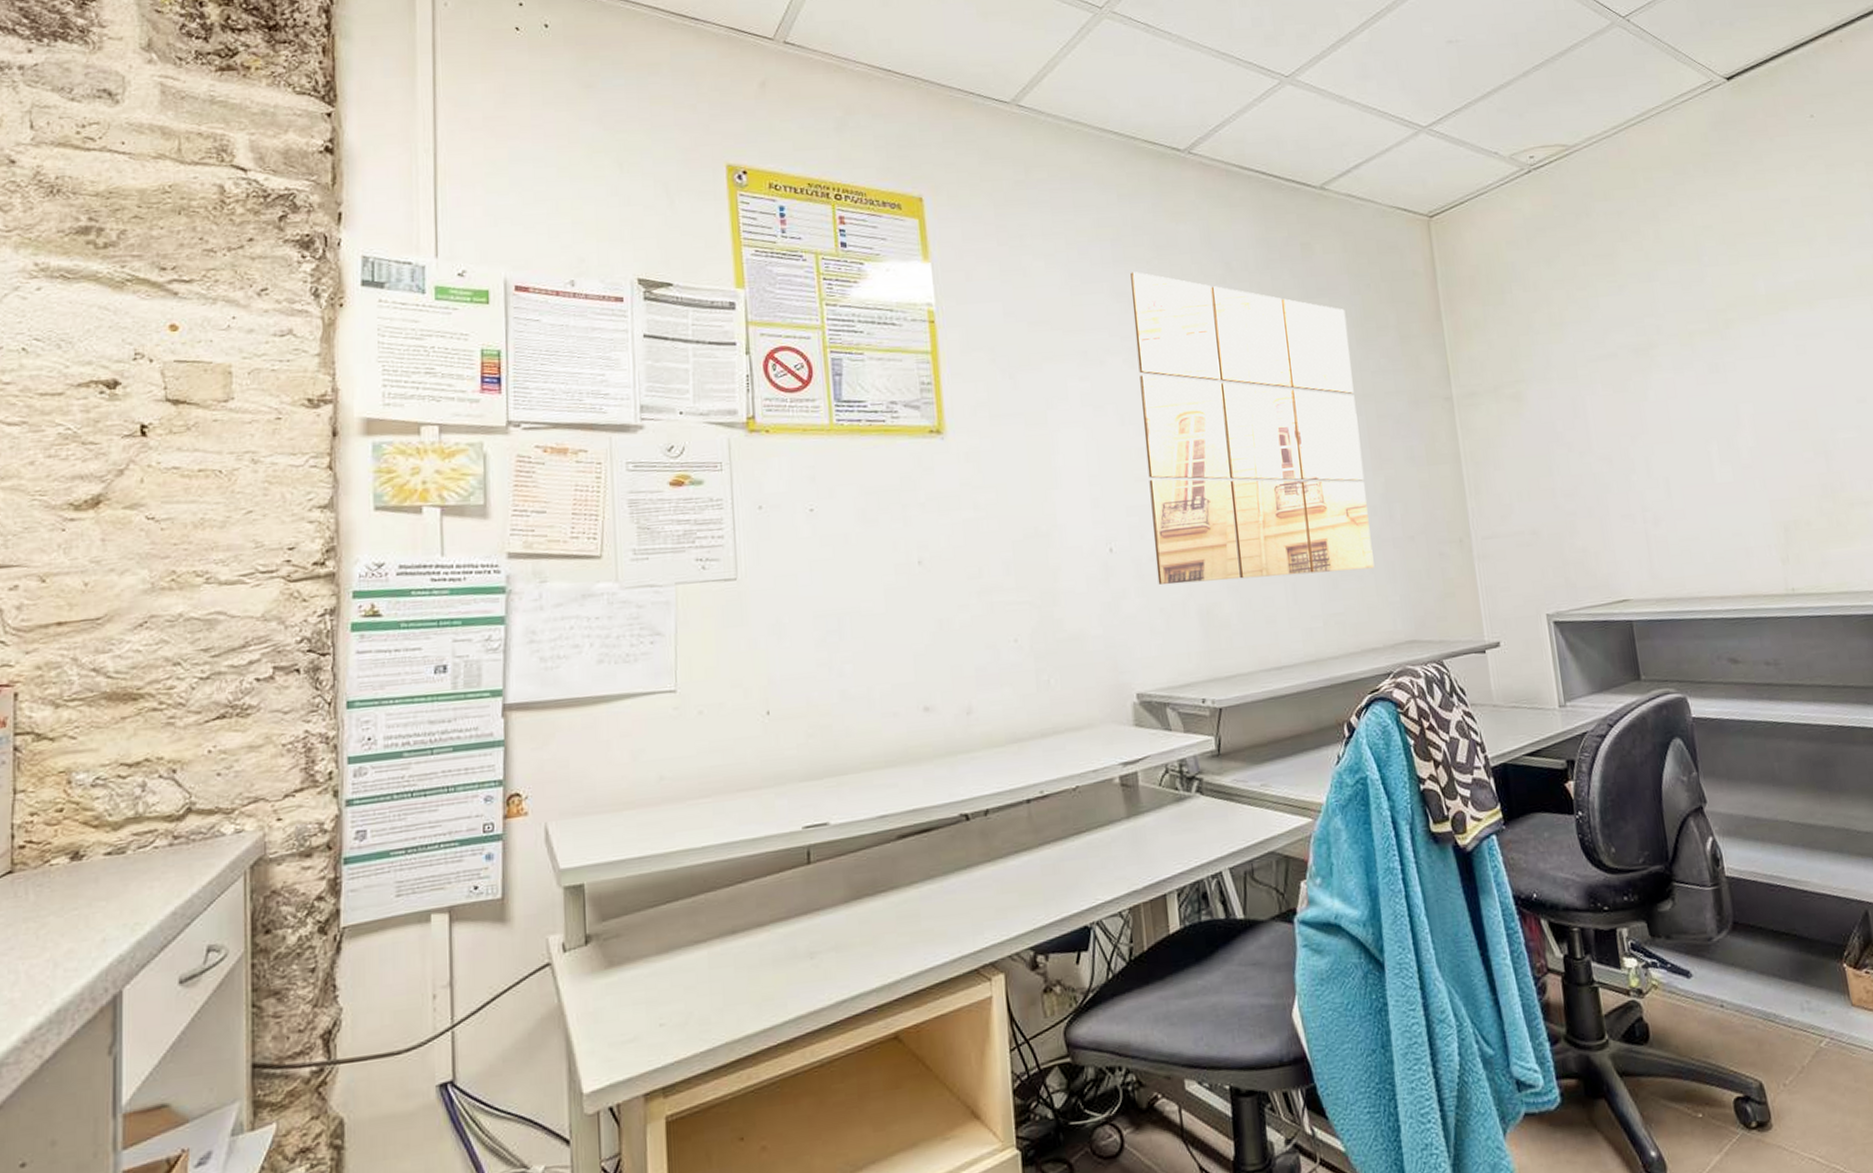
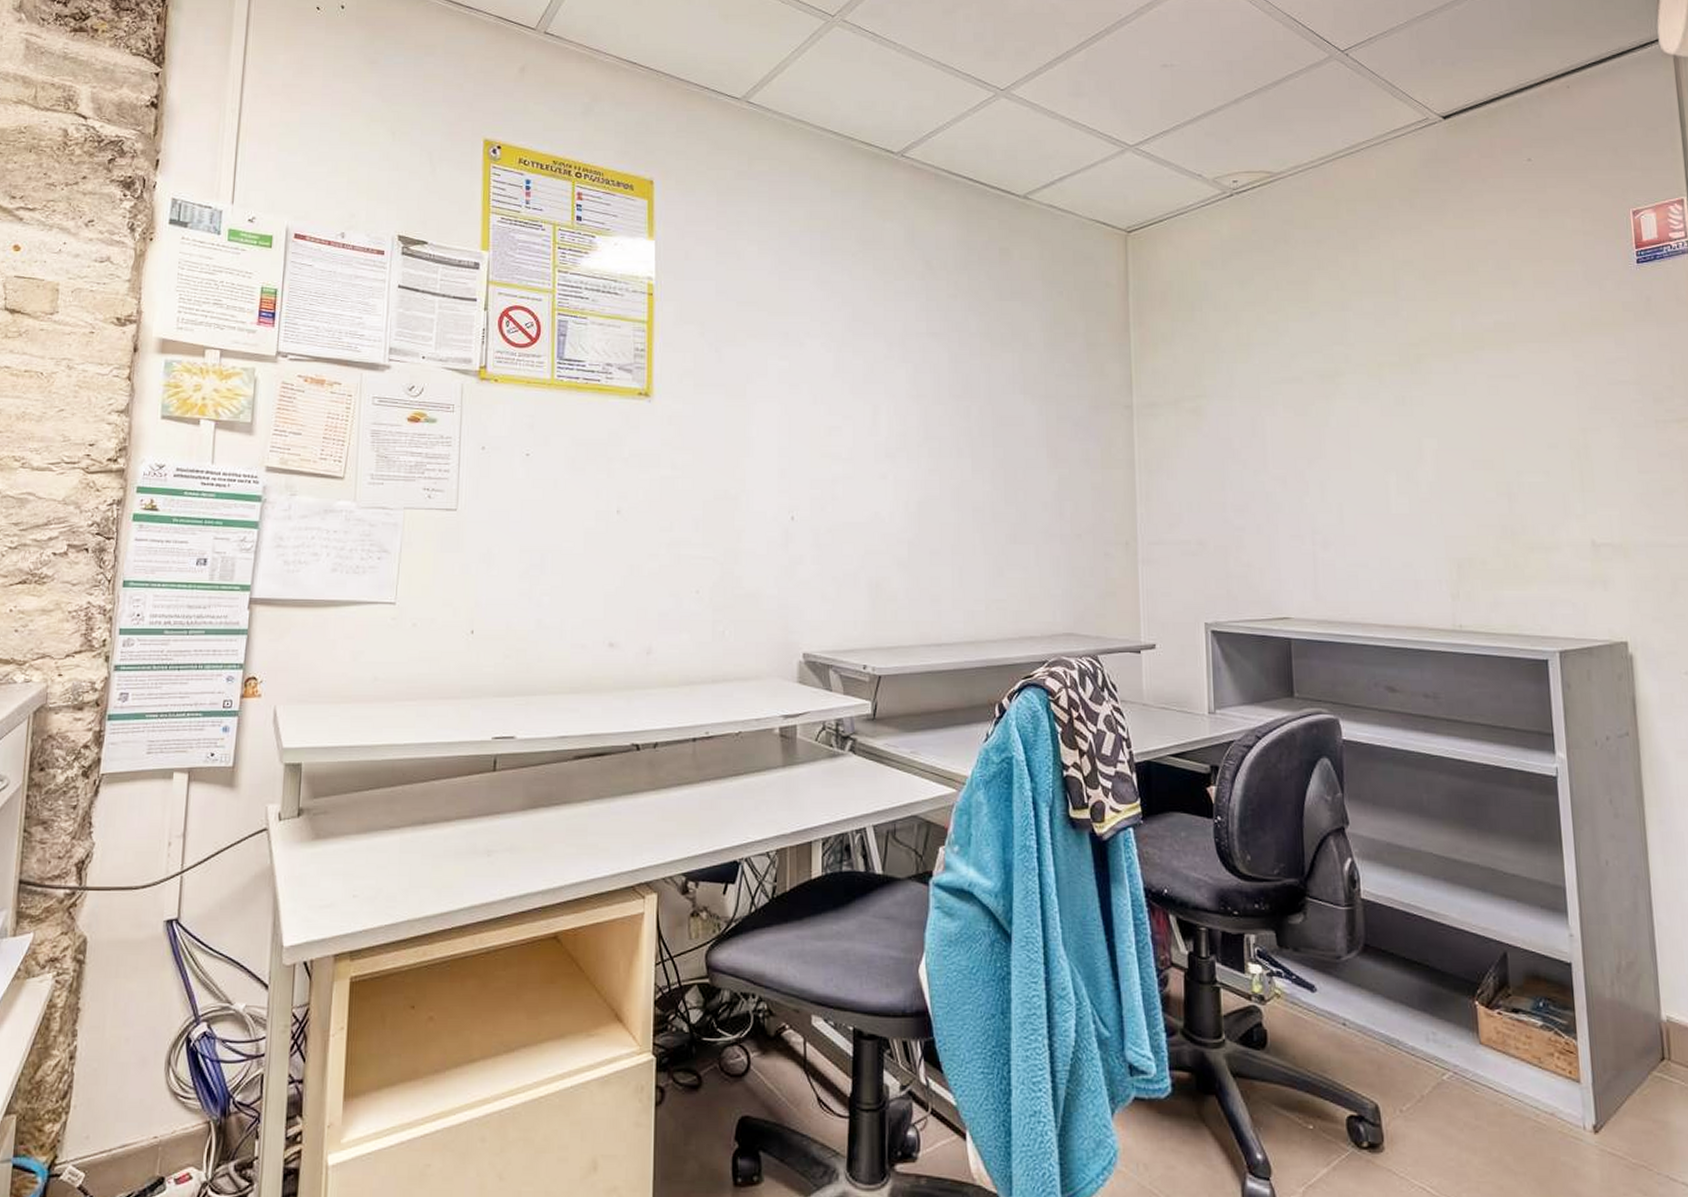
wall art: present [1130,272,1375,585] -> none [833,263,1040,561]

